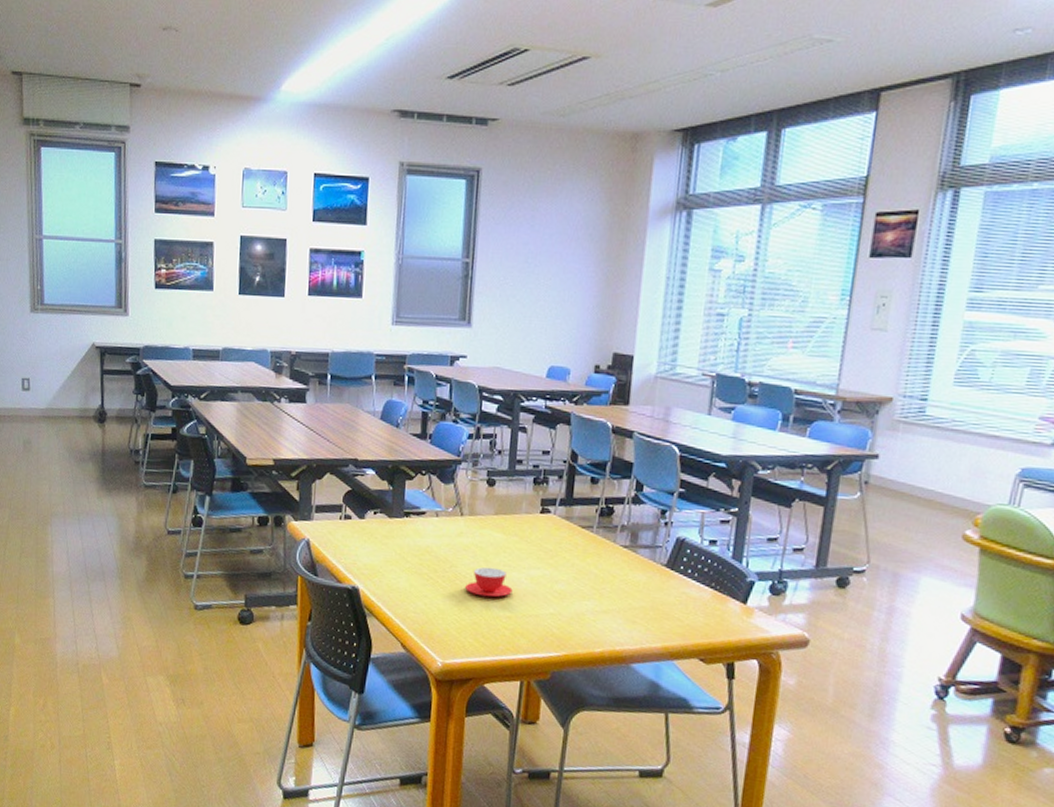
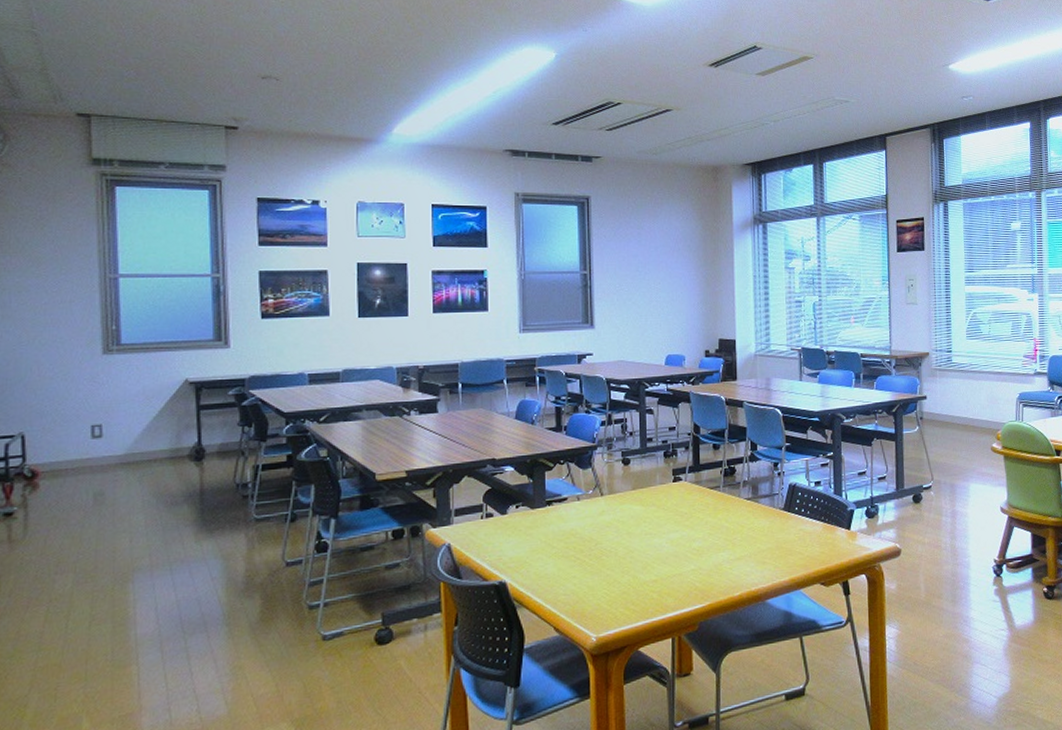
teacup: present [465,567,513,597] -> none [612,537,656,567]

